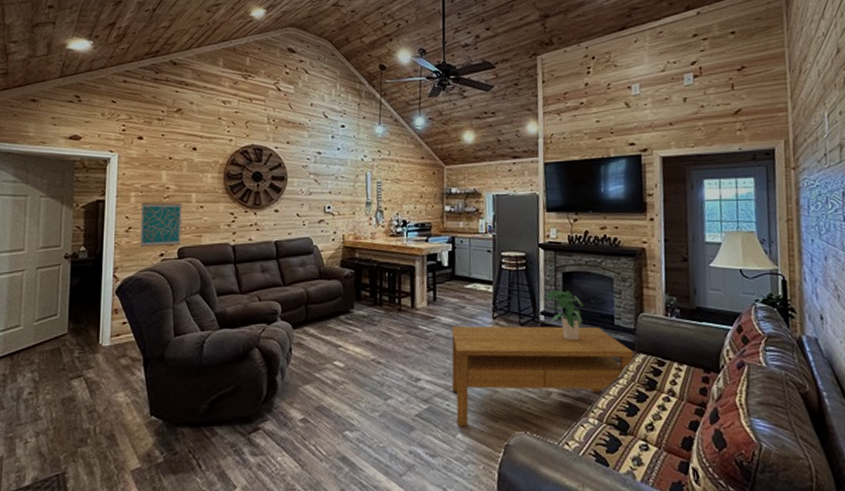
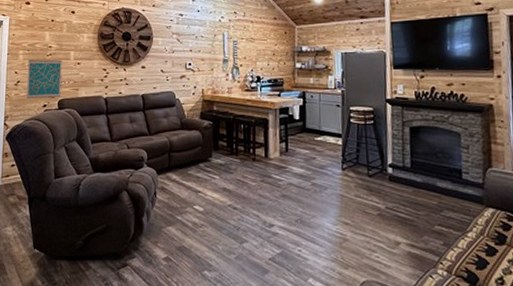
coffee table: present [451,326,634,427] -> none [302,176,482,272]
potted plant: present [546,289,585,341] -> none [393,143,432,194]

